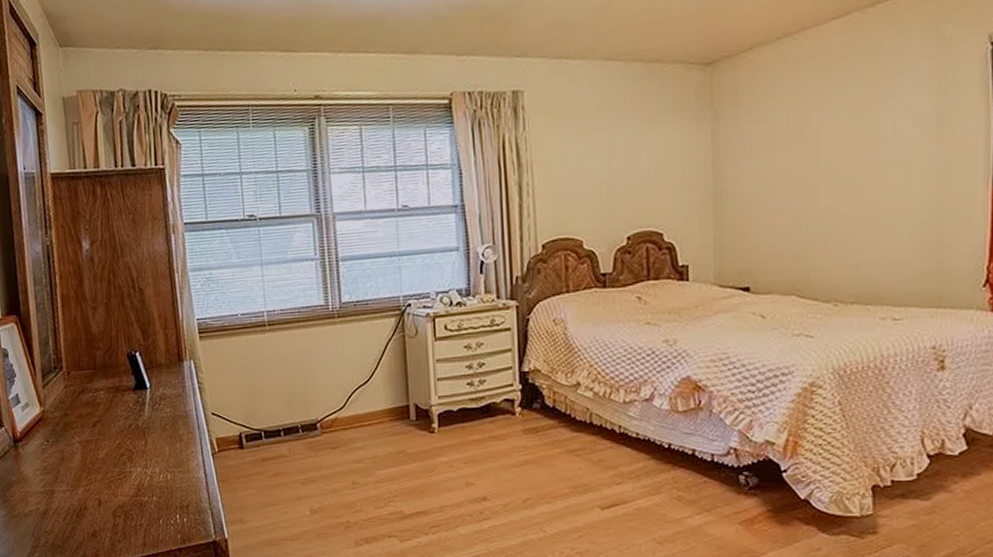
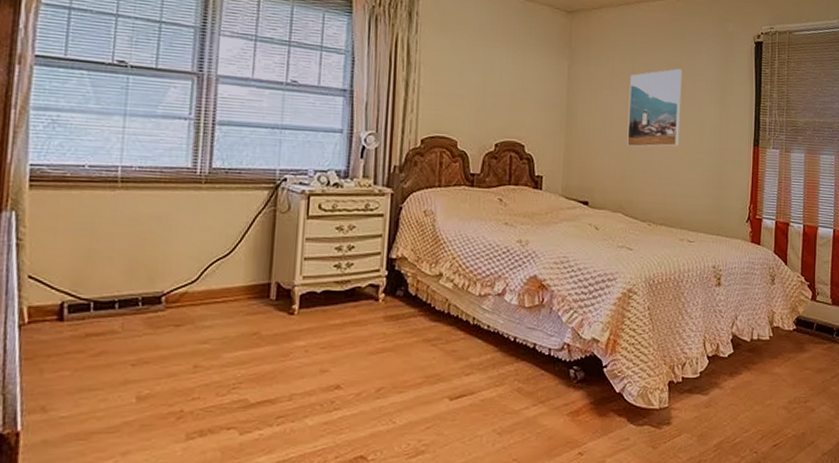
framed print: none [797,103,875,215] -> present [627,68,682,148]

